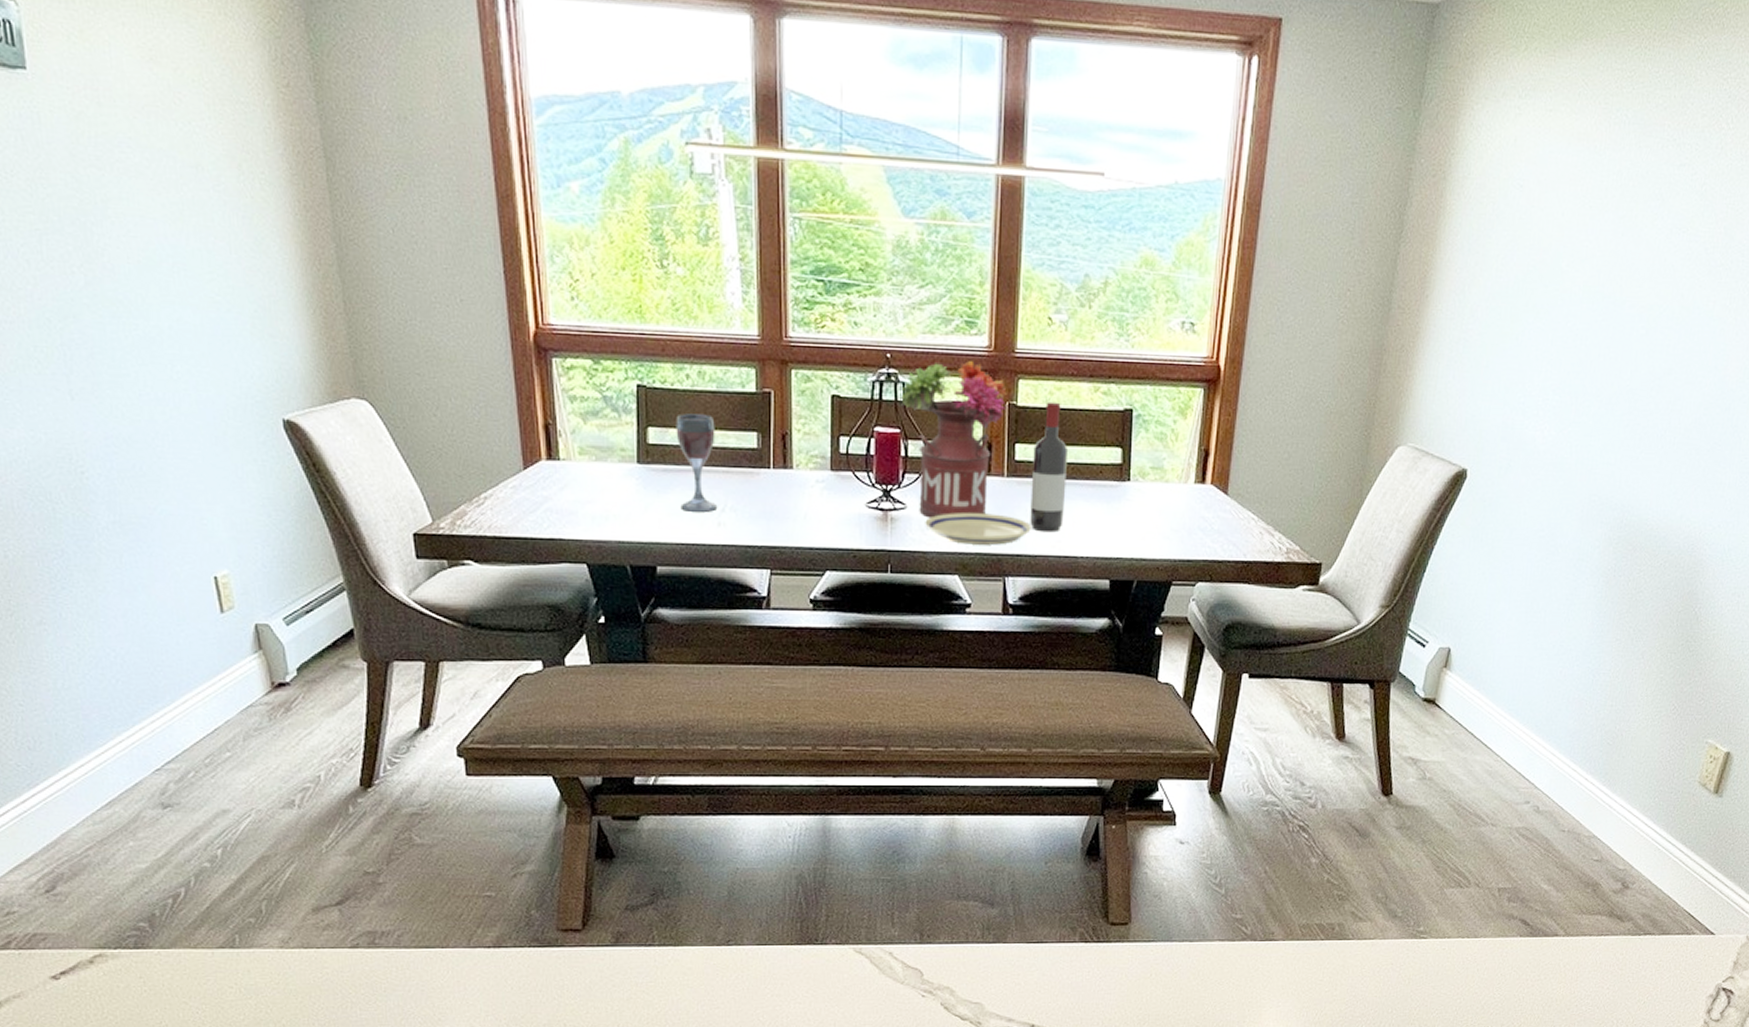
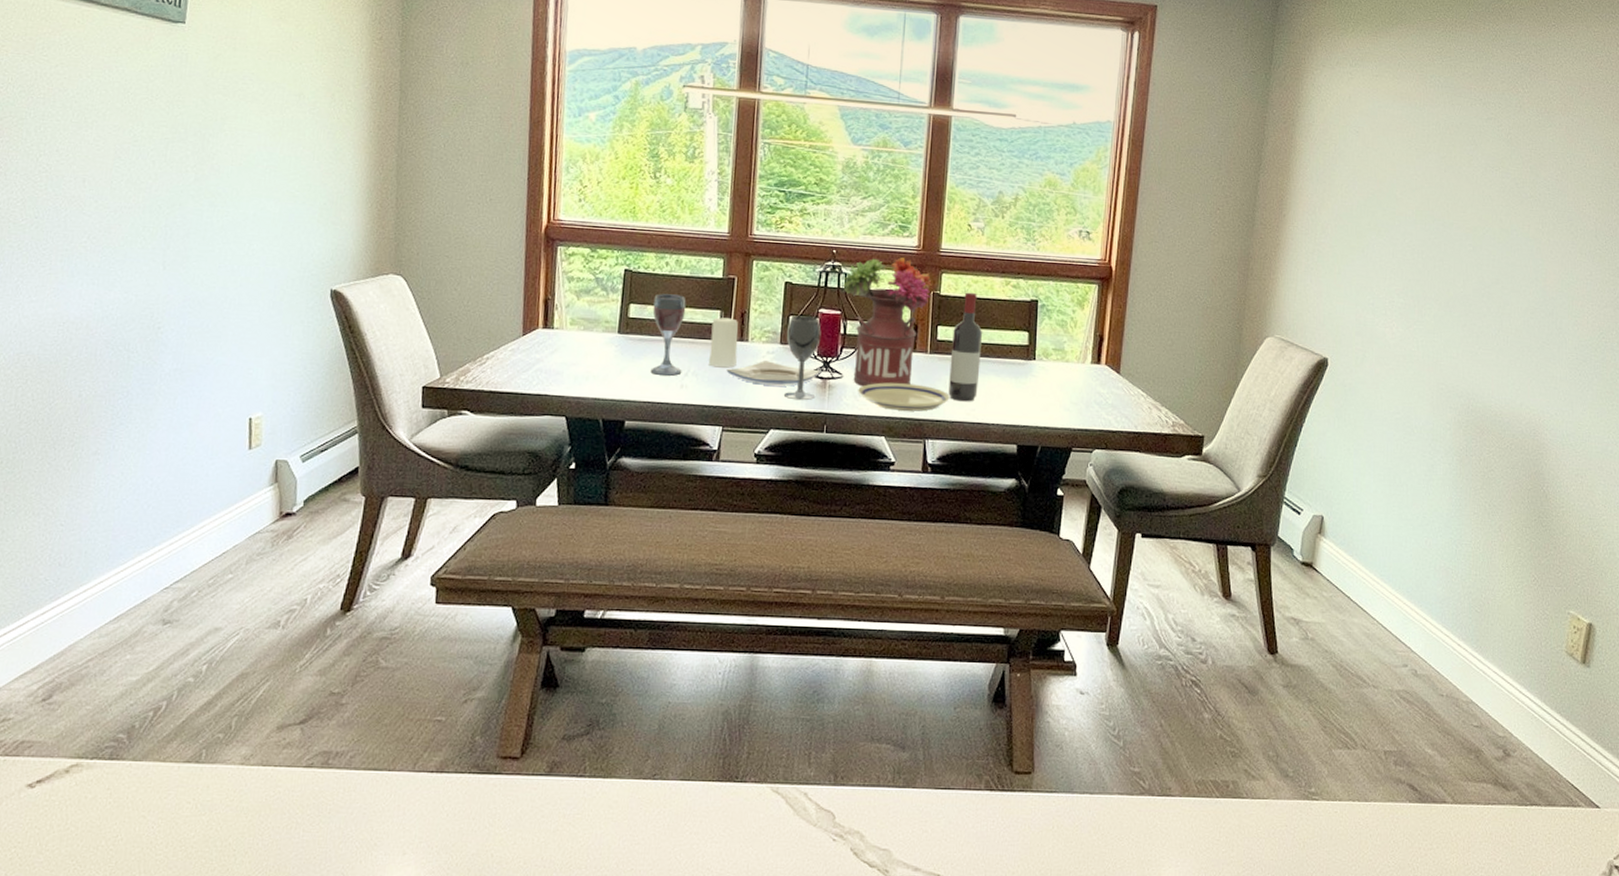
candle: none [748,441,781,501] -> present [709,317,739,368]
plate: none [770,491,881,521] -> present [726,361,821,387]
wine glass: none [837,436,878,537] -> present [784,315,821,401]

